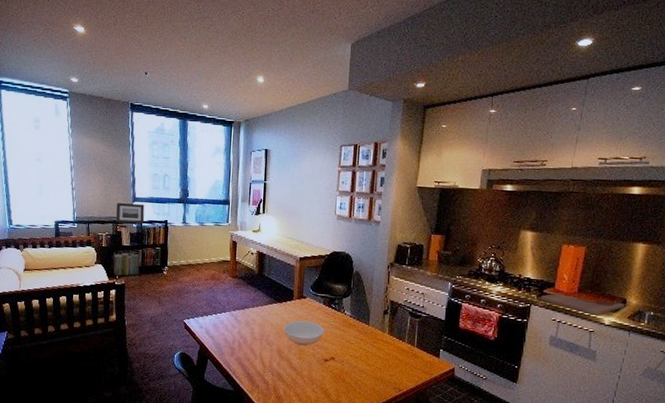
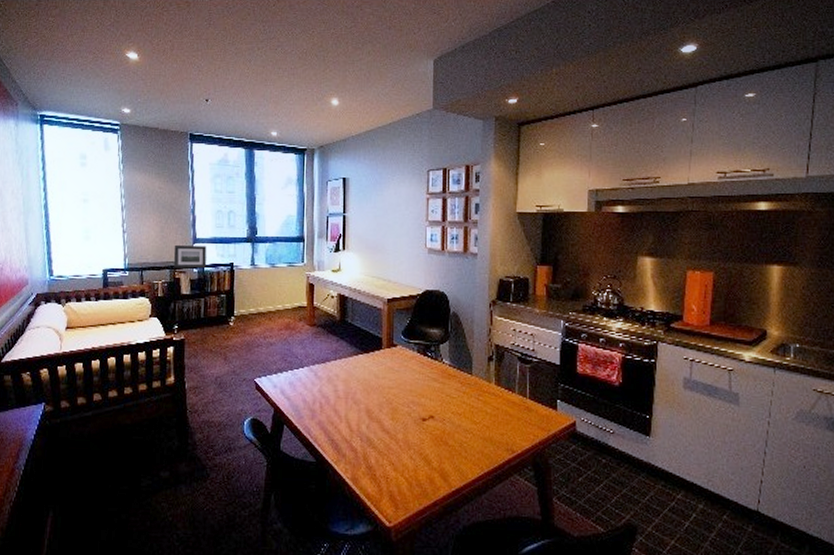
books: present [113,253,140,276] -> none [170,303,202,330]
bowl: present [284,320,325,346] -> none [373,372,420,404]
cutting board: present [540,292,625,315] -> none [667,324,766,351]

